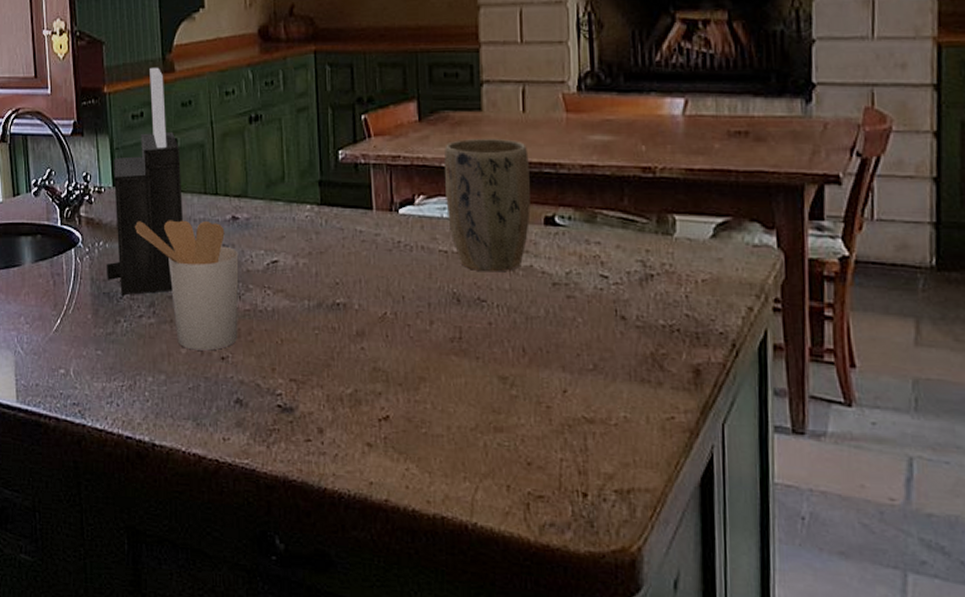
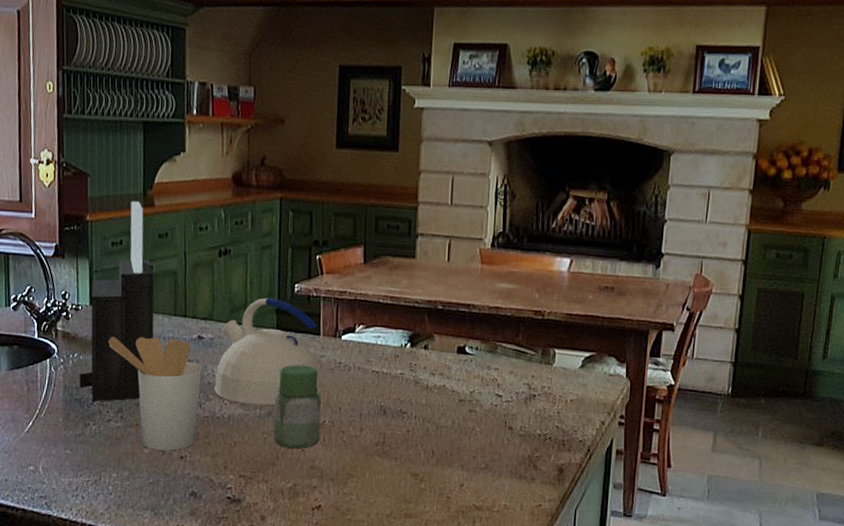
kettle: none [254,168,378,297] -> present [214,298,321,406]
jar: none [325,246,381,346] -> present [273,365,322,448]
plant pot: present [444,138,531,272] -> none [381,280,449,390]

